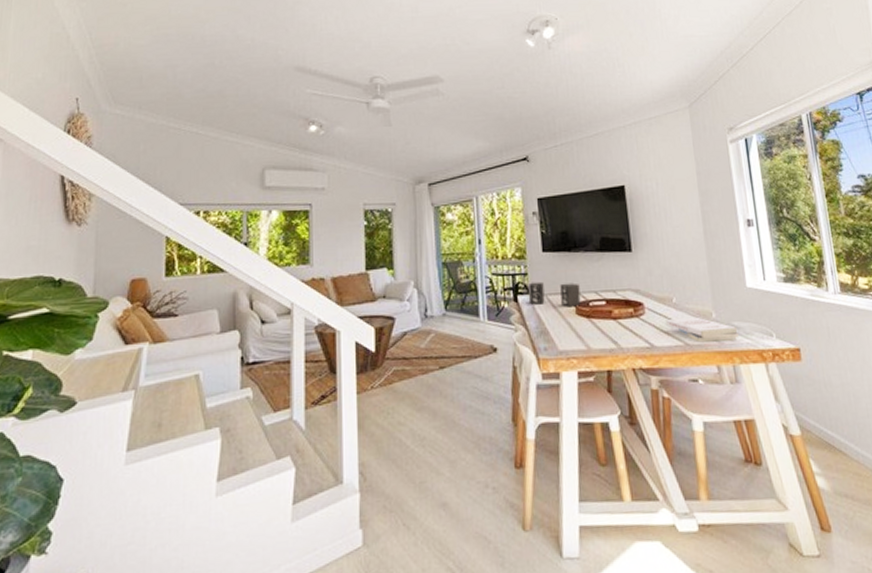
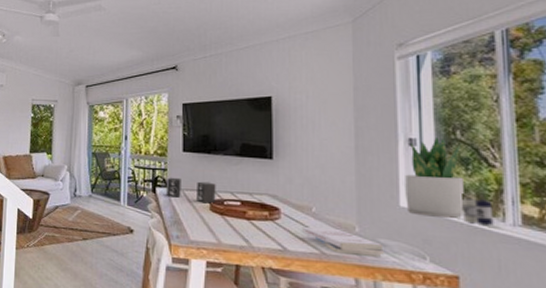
planter: none [748,217,797,295] -> present [405,138,464,219]
candle: none [794,271,820,297] -> present [462,197,494,227]

